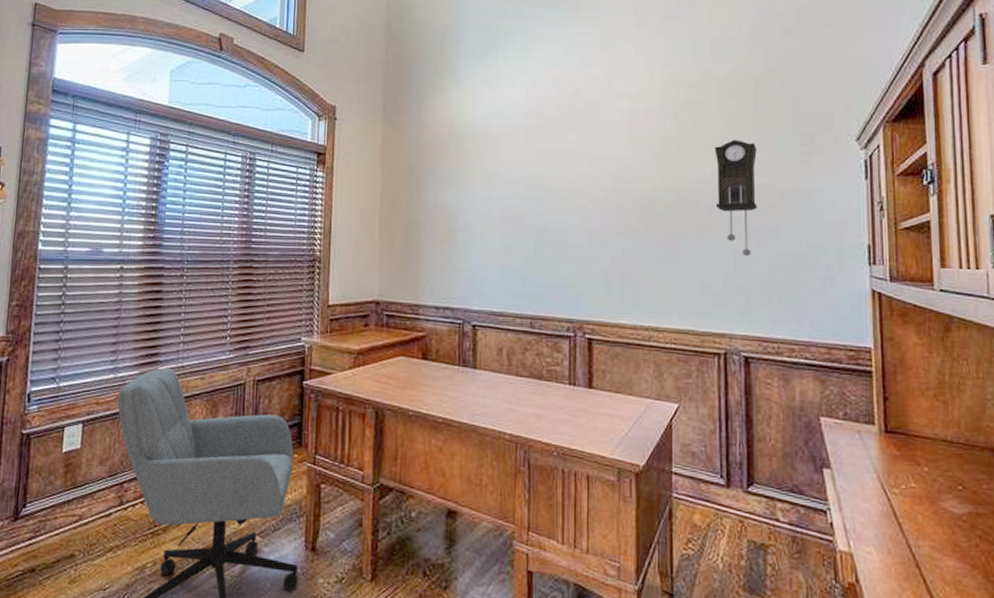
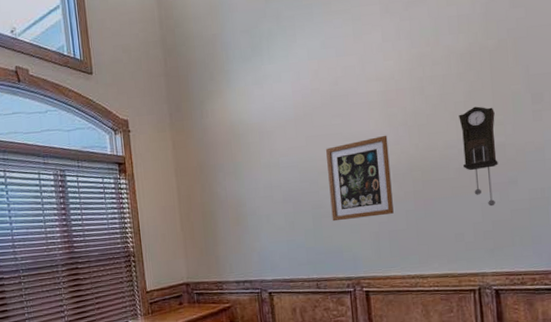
wall art: none [557,159,630,251] -> present [326,135,394,222]

